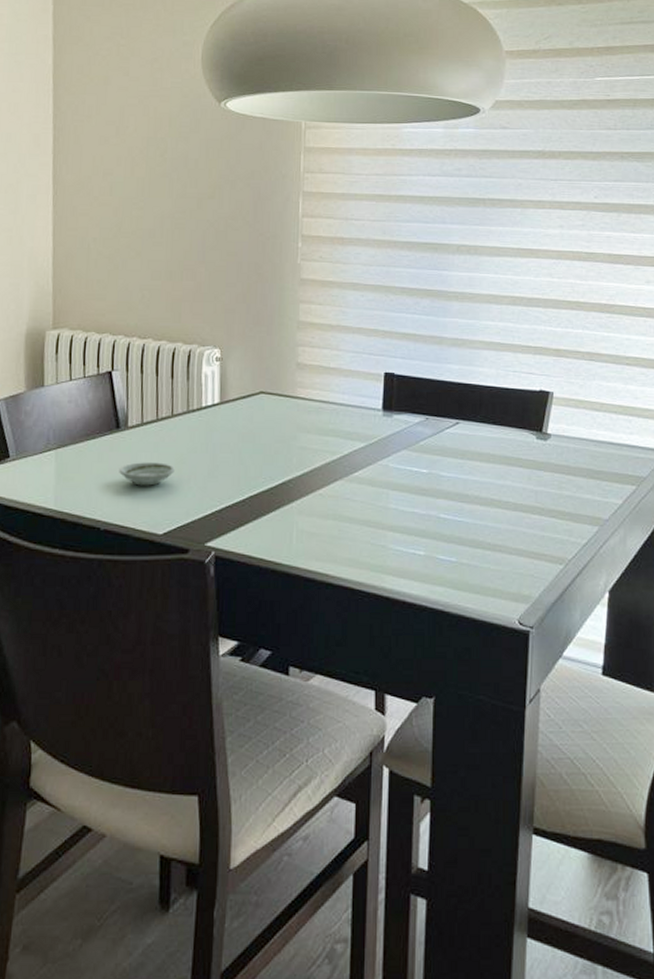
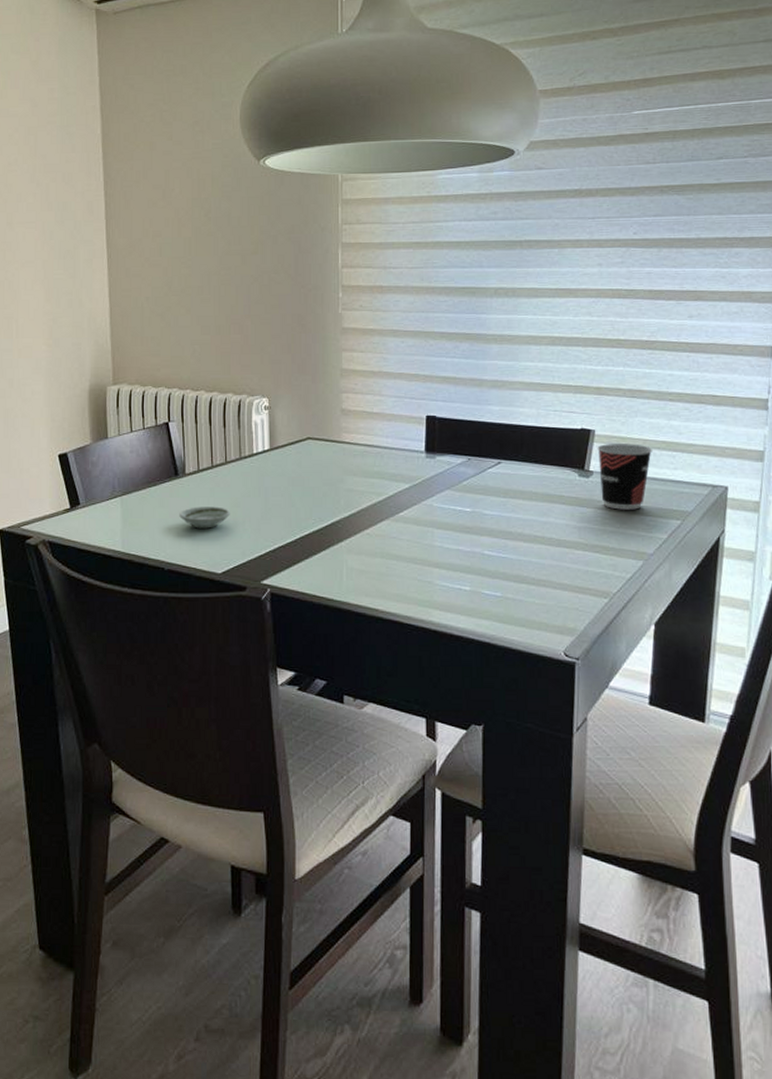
cup: none [555,406,609,474] -> present [597,444,652,510]

